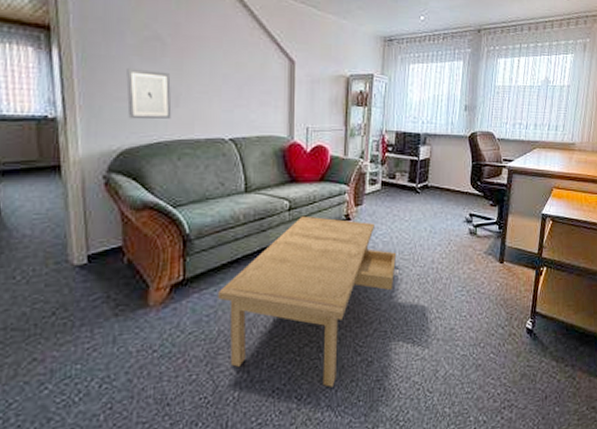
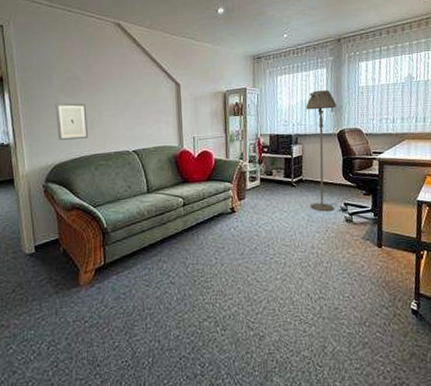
coffee table: present [218,215,399,387] -> none [131,210,282,358]
floor lamp: none [433,85,470,223] -> present [305,90,337,212]

